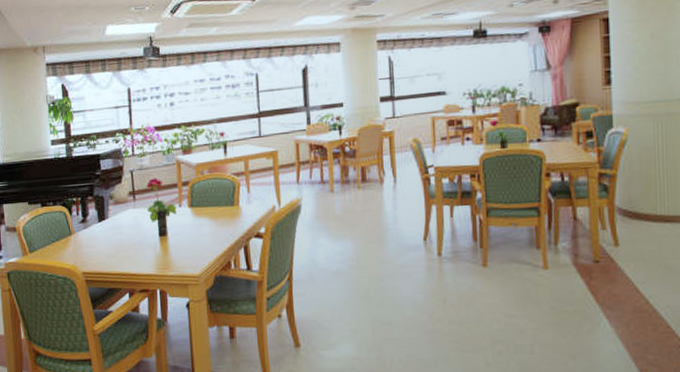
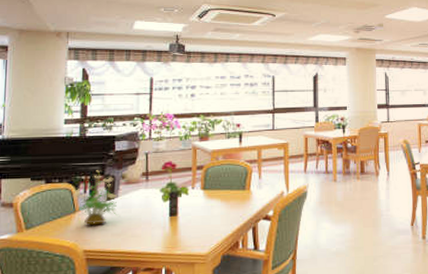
potted plant: none [67,191,111,247] -> present [72,170,119,225]

